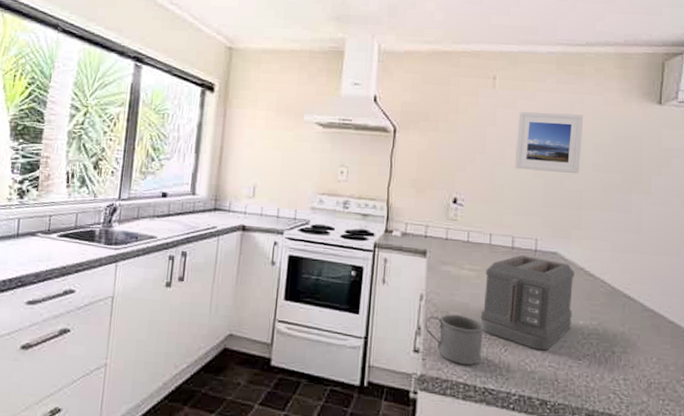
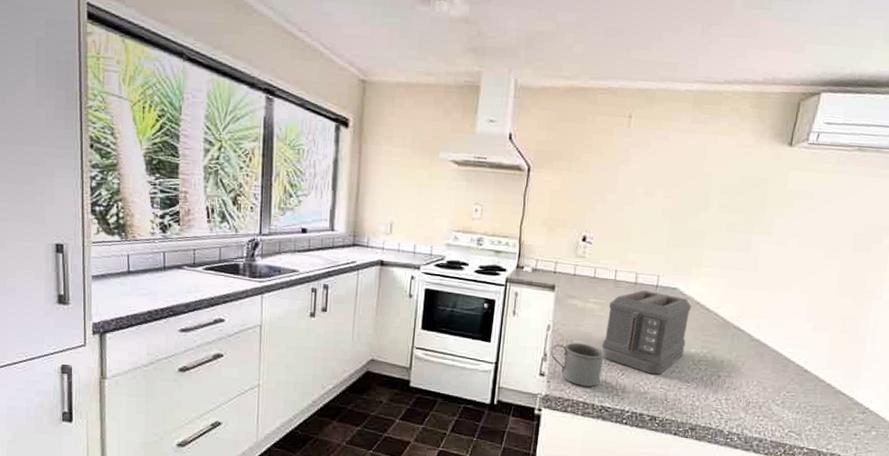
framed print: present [514,112,584,173] -> none [643,152,715,214]

